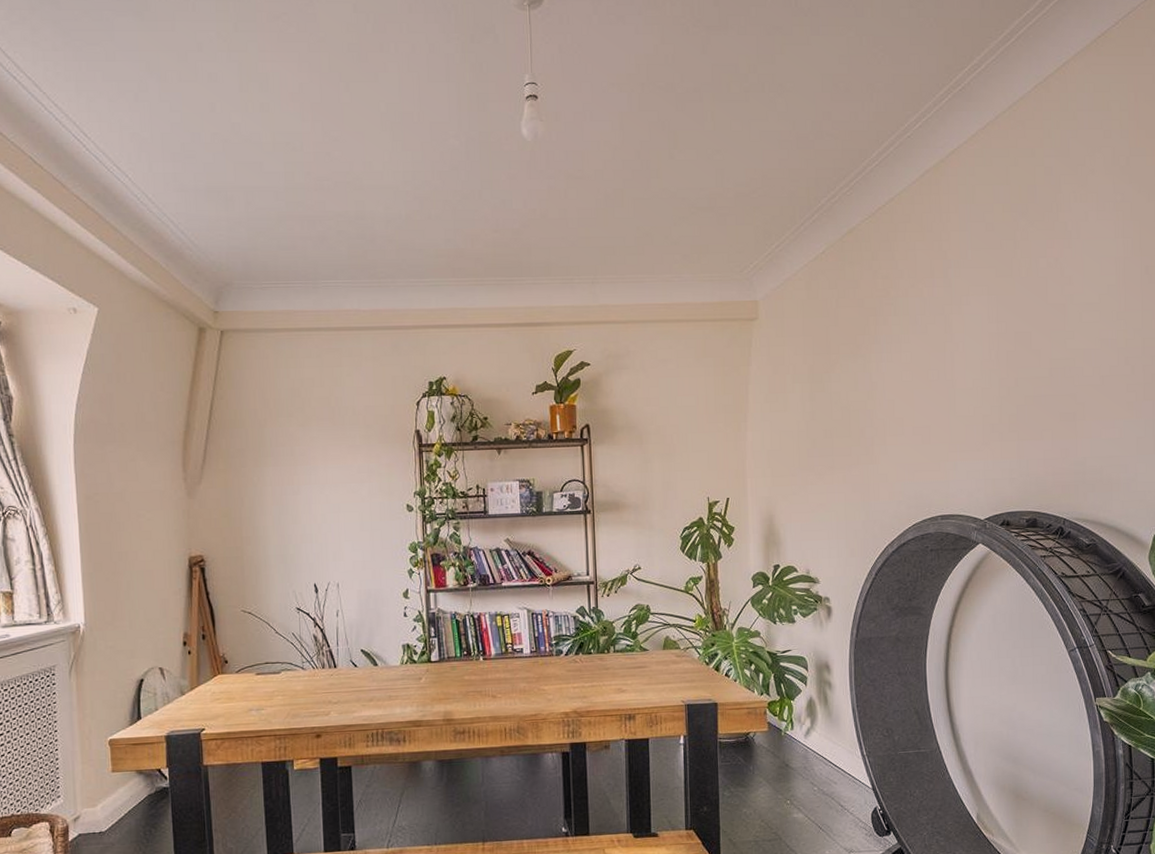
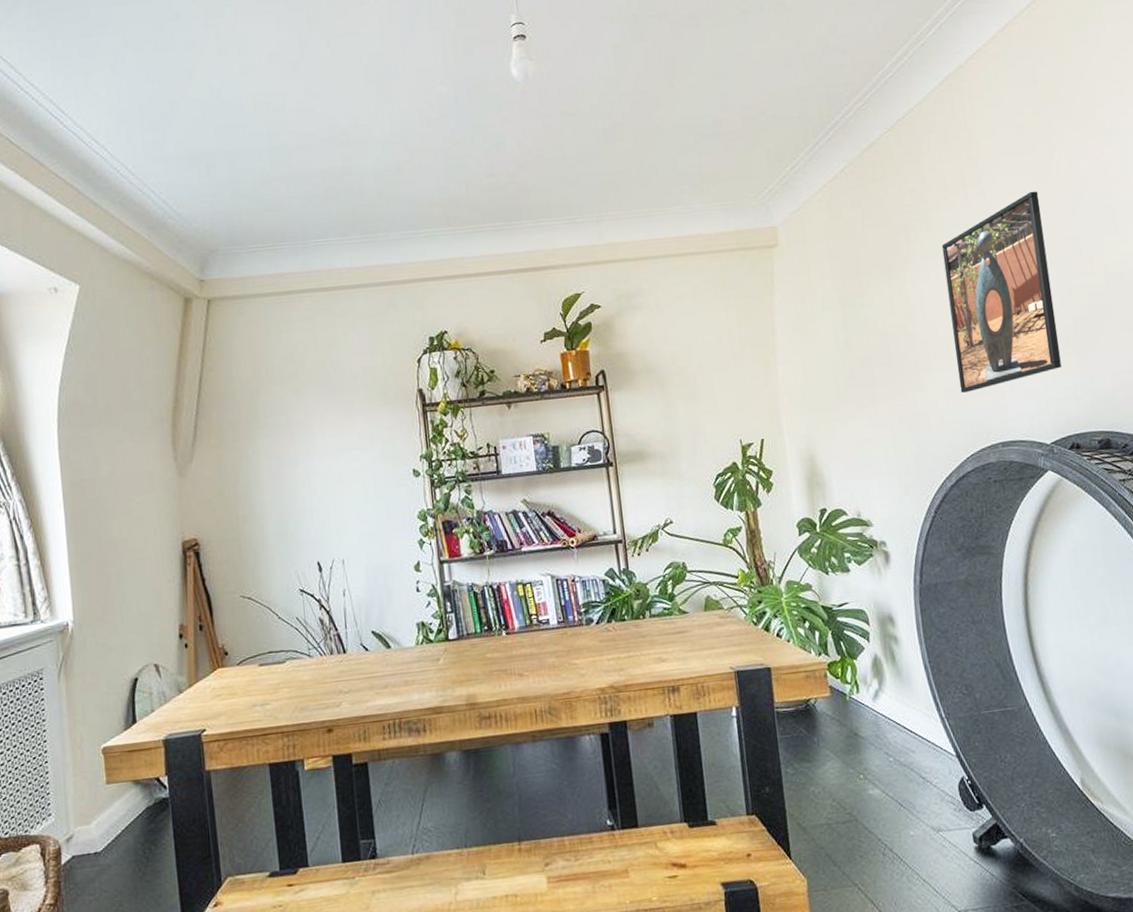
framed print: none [906,285,1002,468] -> present [941,191,1061,393]

